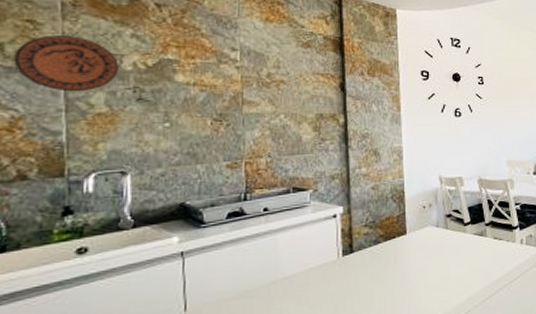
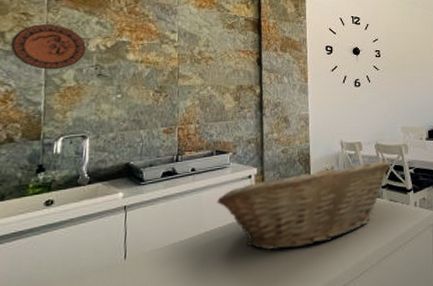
fruit basket: none [296,196,497,295] -> present [217,160,392,250]

